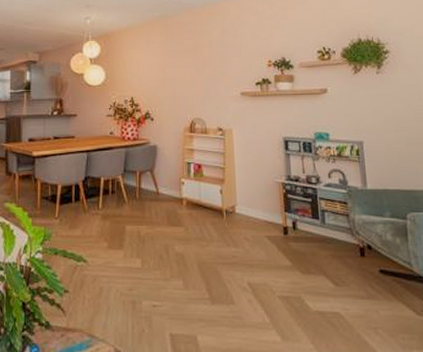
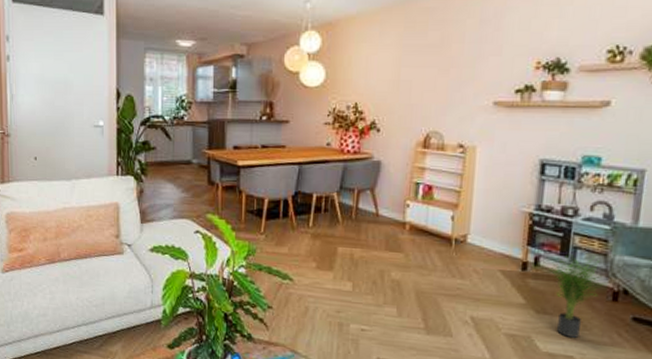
potted plant: none [306,216,353,294] -> present [550,253,606,338]

